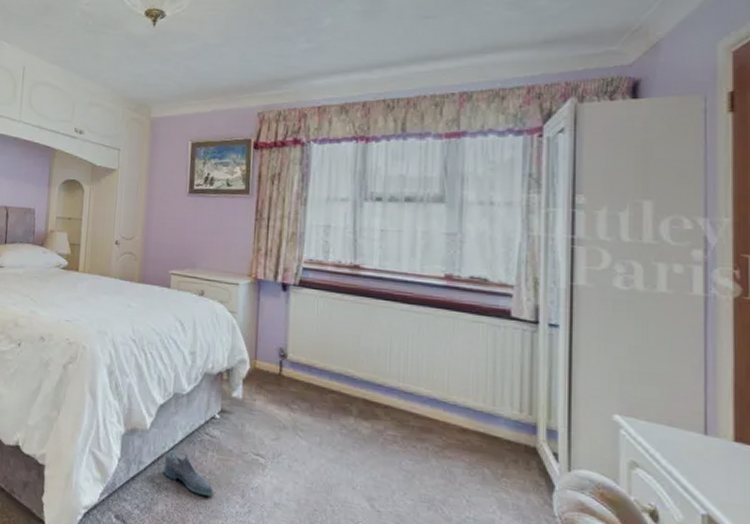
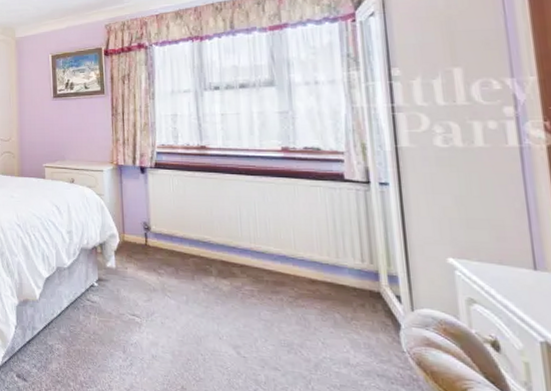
shoe: present [163,450,213,497] -> none [54,316,99,354]

